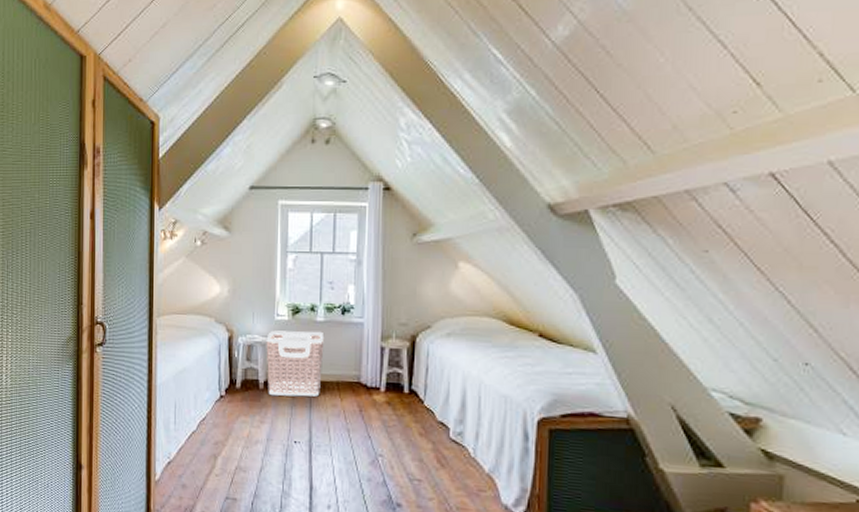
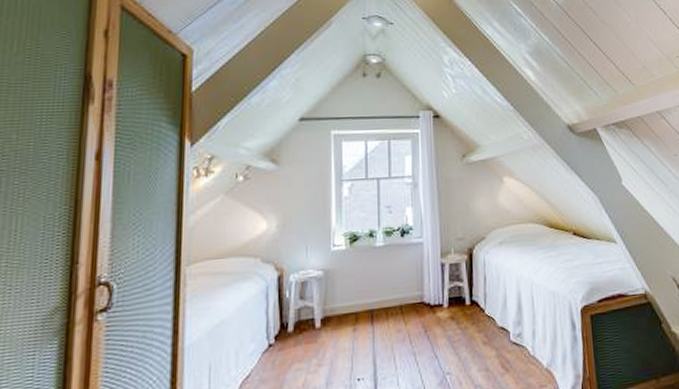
clothes hamper: present [266,330,325,397] -> none [322,256,385,333]

